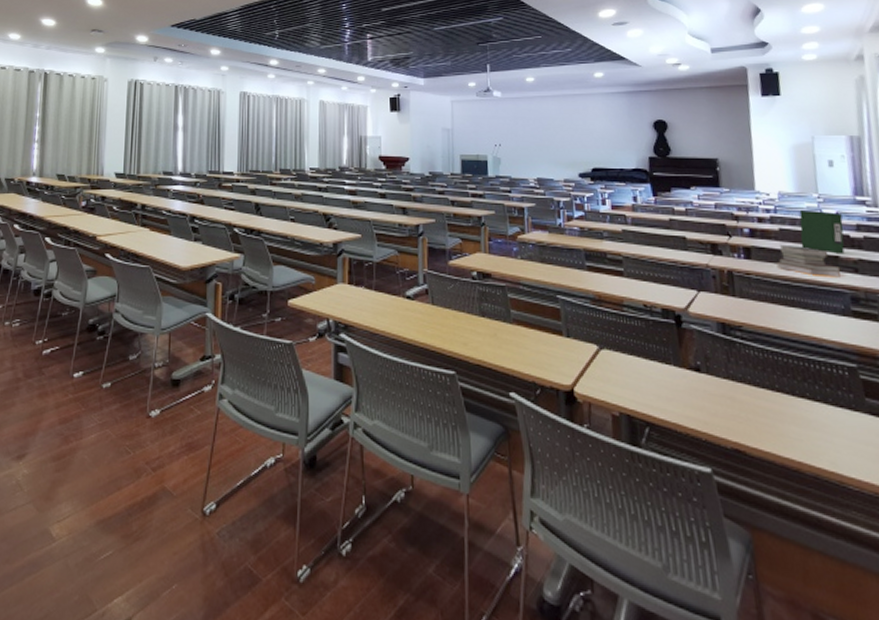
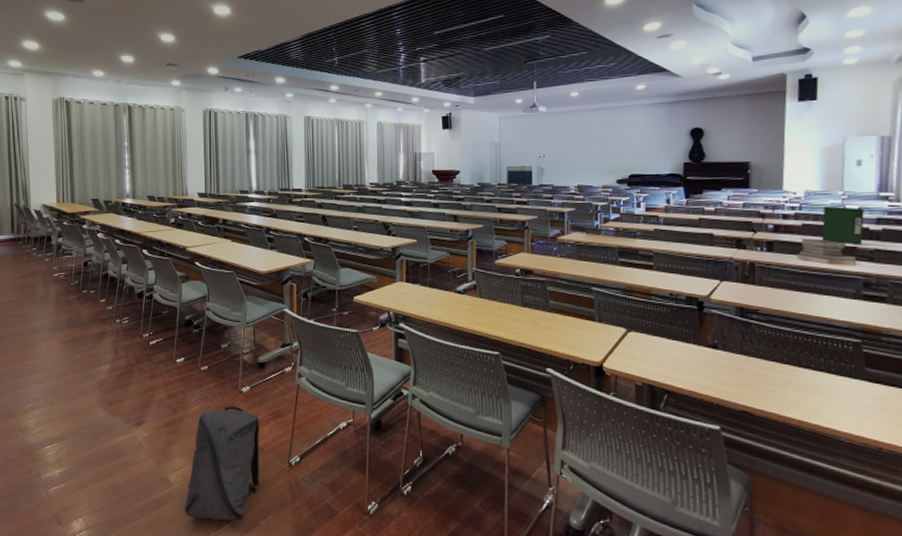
backpack: none [66,435,170,592] -> present [184,406,260,522]

